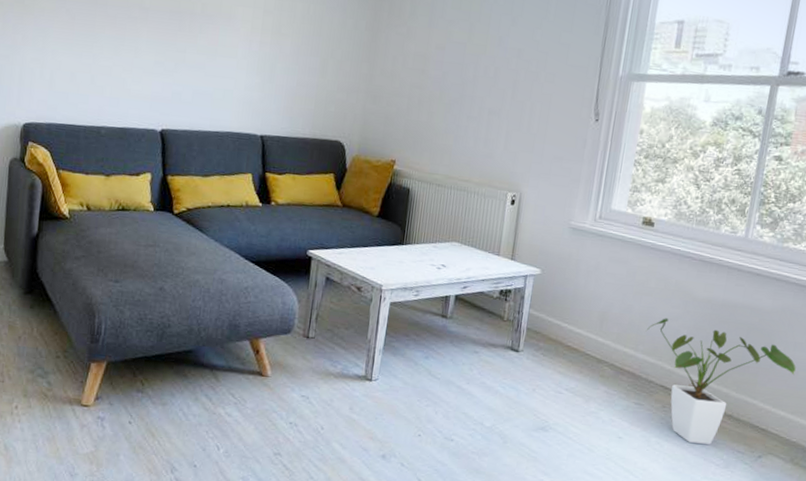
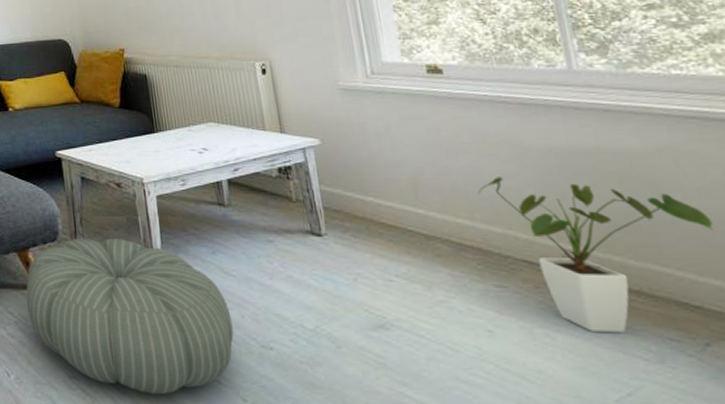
pouf: none [248,333,427,472] -> present [26,238,234,395]

